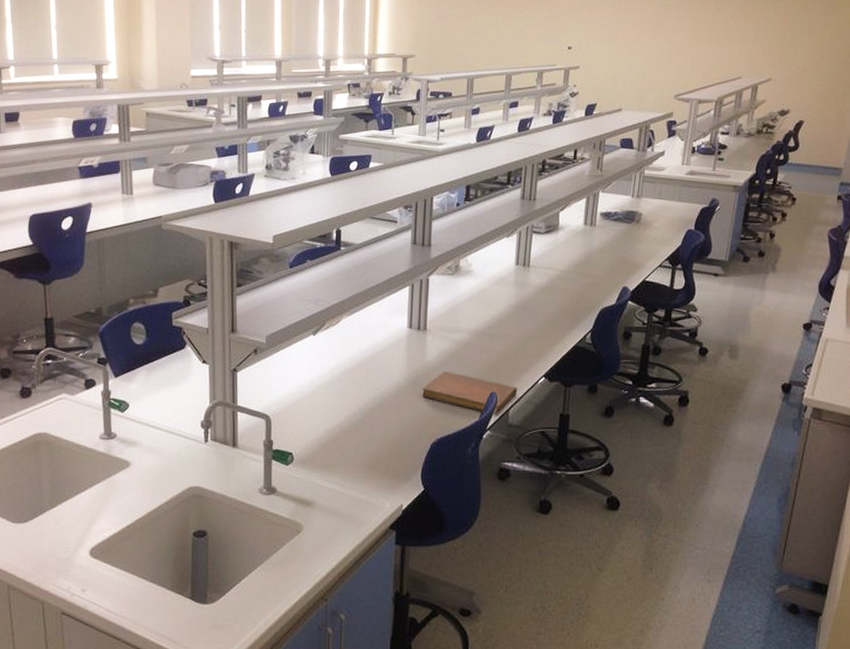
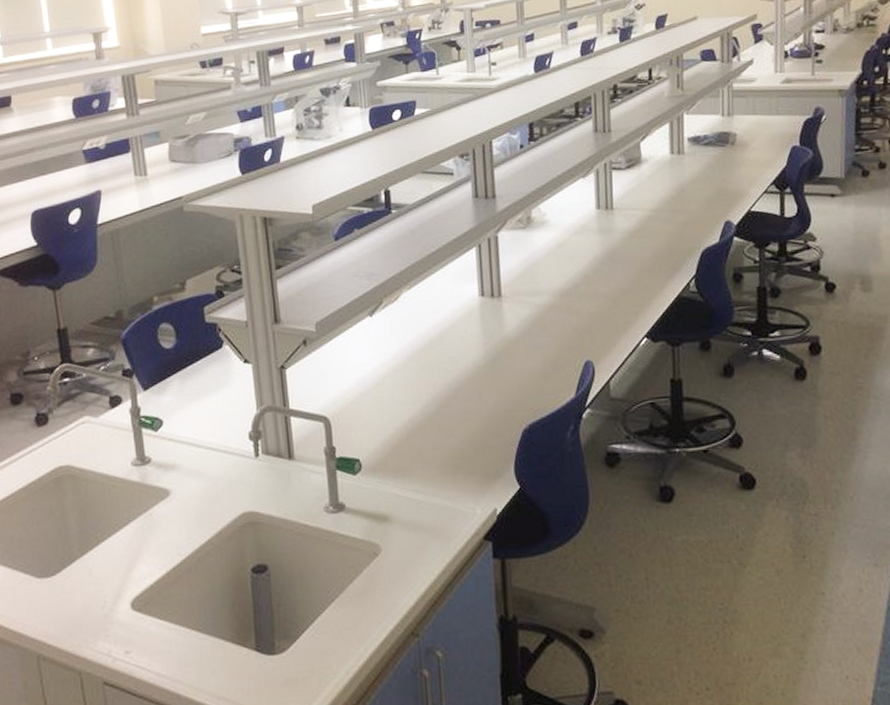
notebook: present [422,370,518,414] -> none [504,342,617,388]

